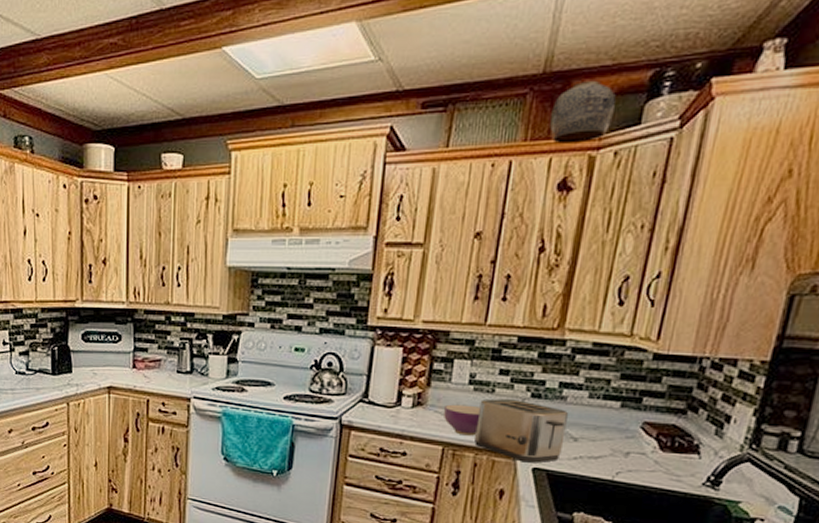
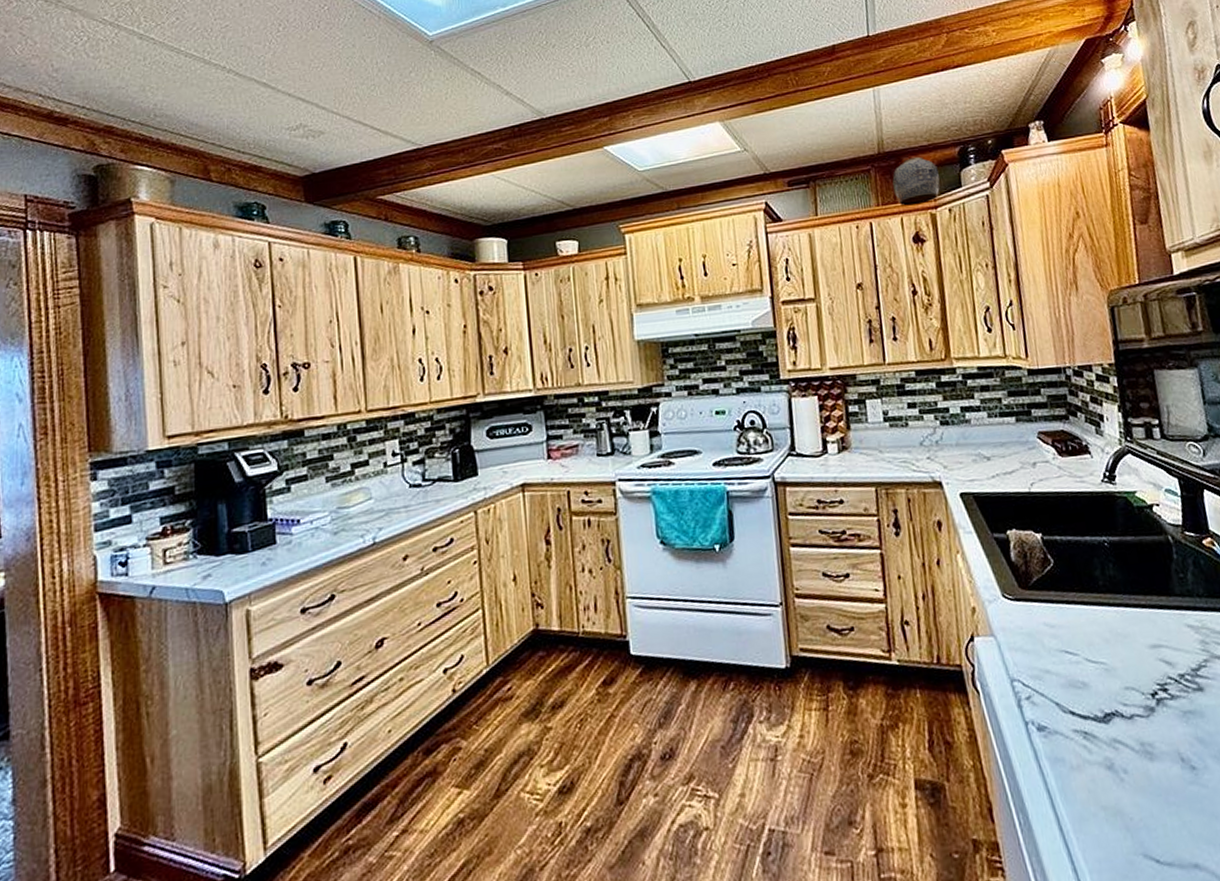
bowl: present [443,404,481,436] -> none [866,441,903,473]
toaster: present [474,398,569,463] -> none [898,429,980,490]

